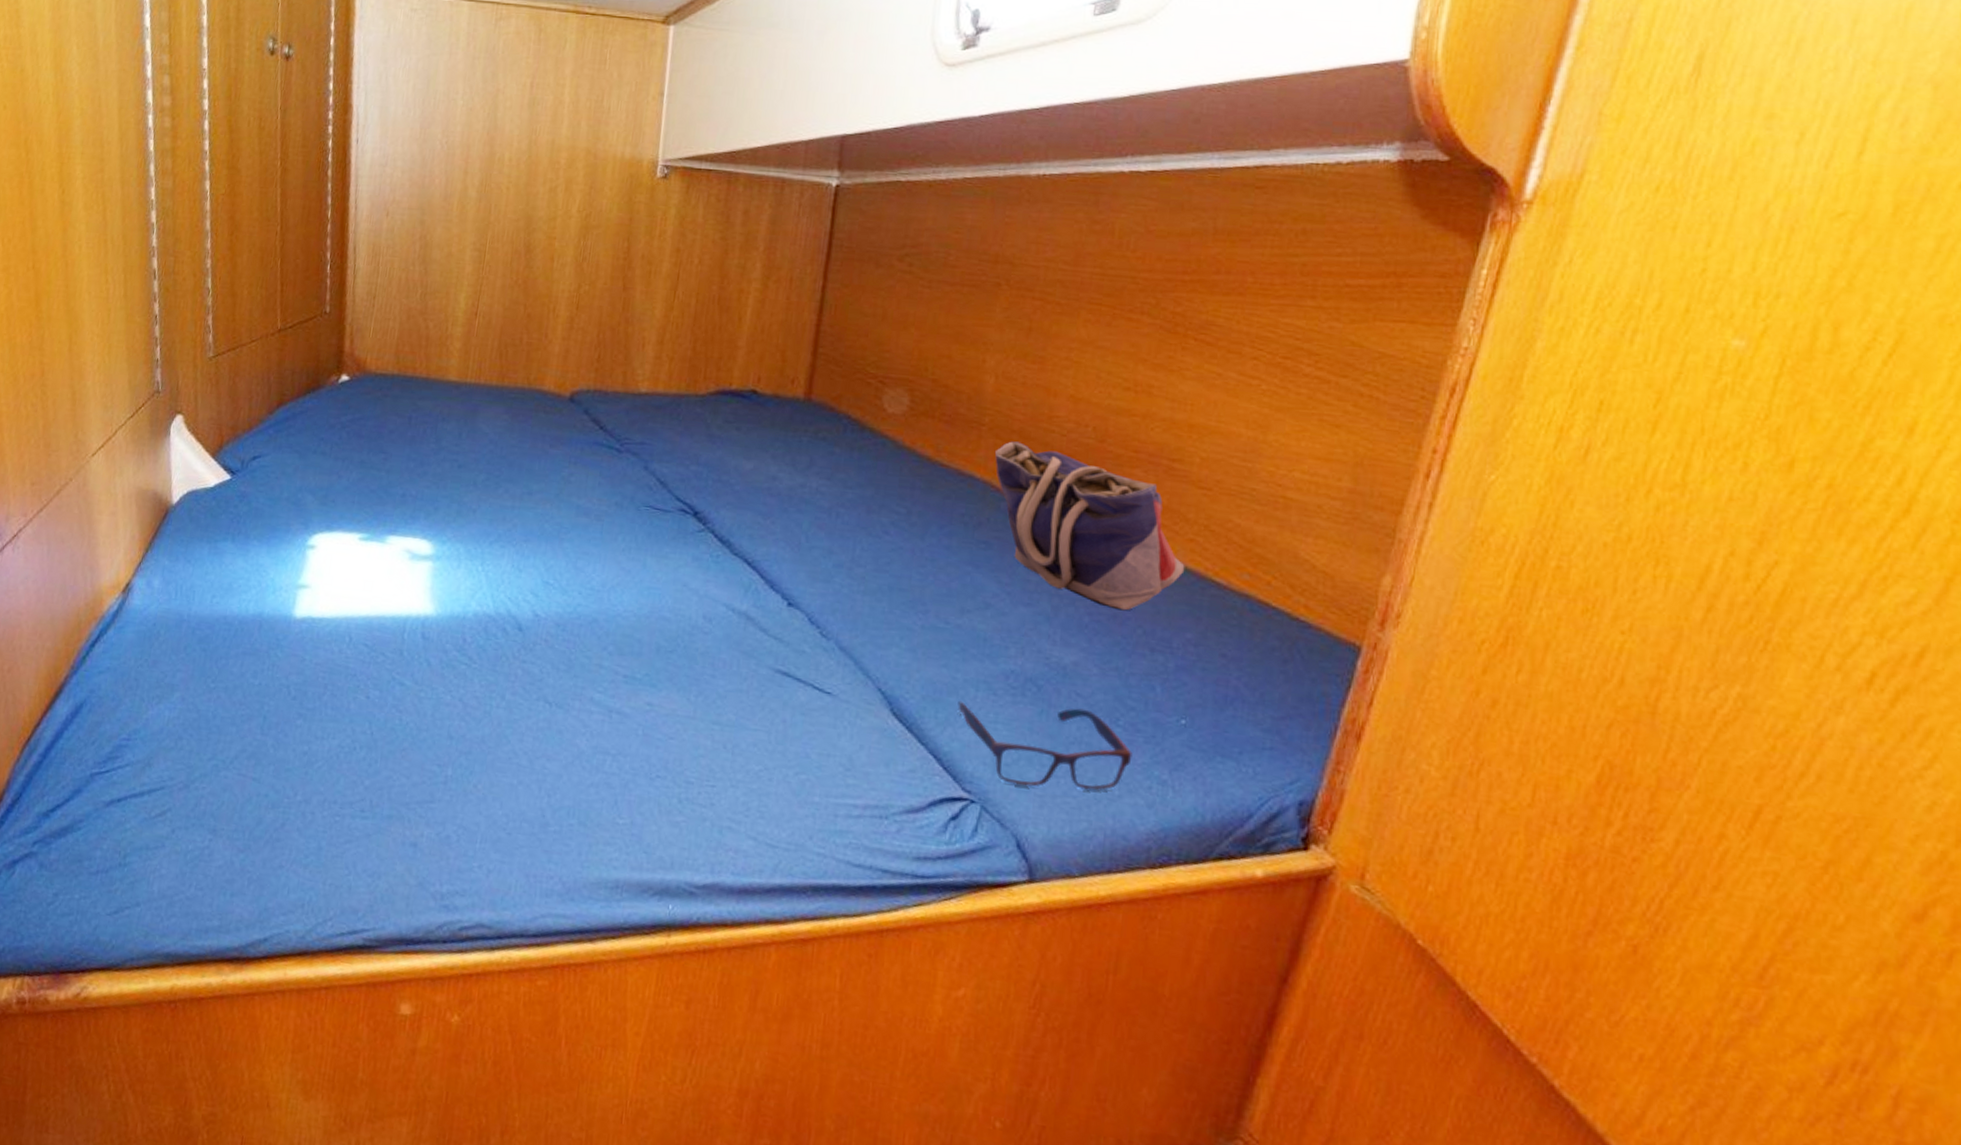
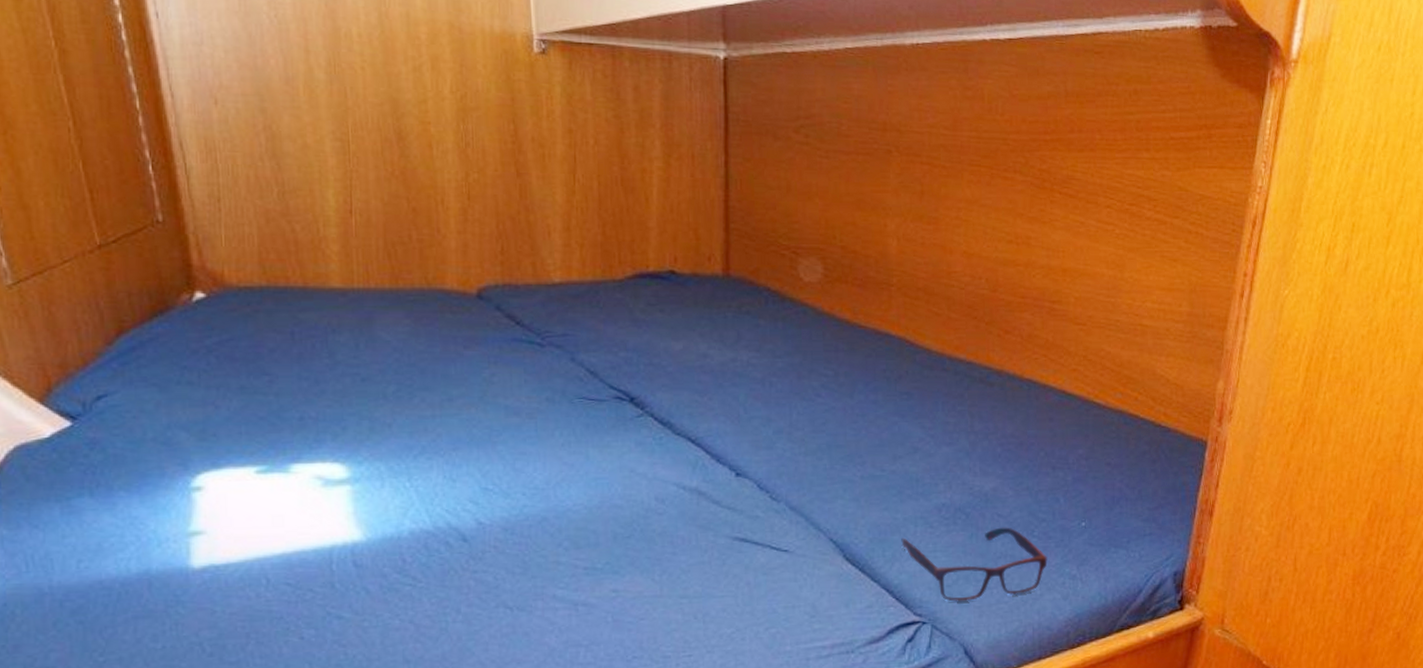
tote bag: present [995,441,1185,611] -> none [906,298,1072,438]

